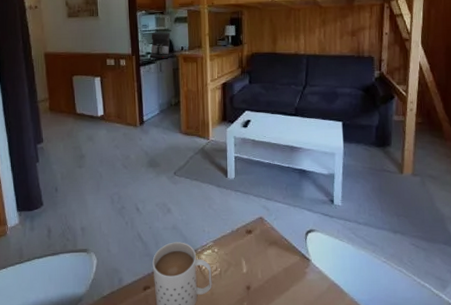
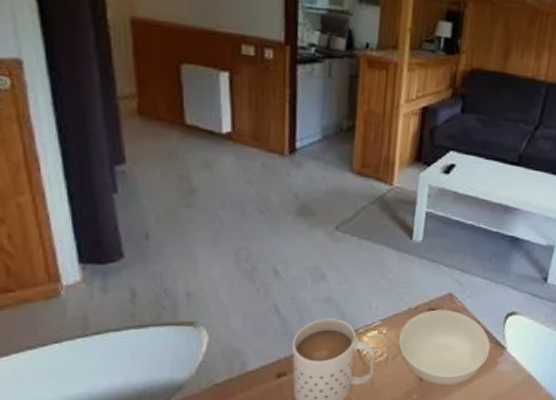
bowl: none [227,230,298,295] -> present [398,309,491,386]

